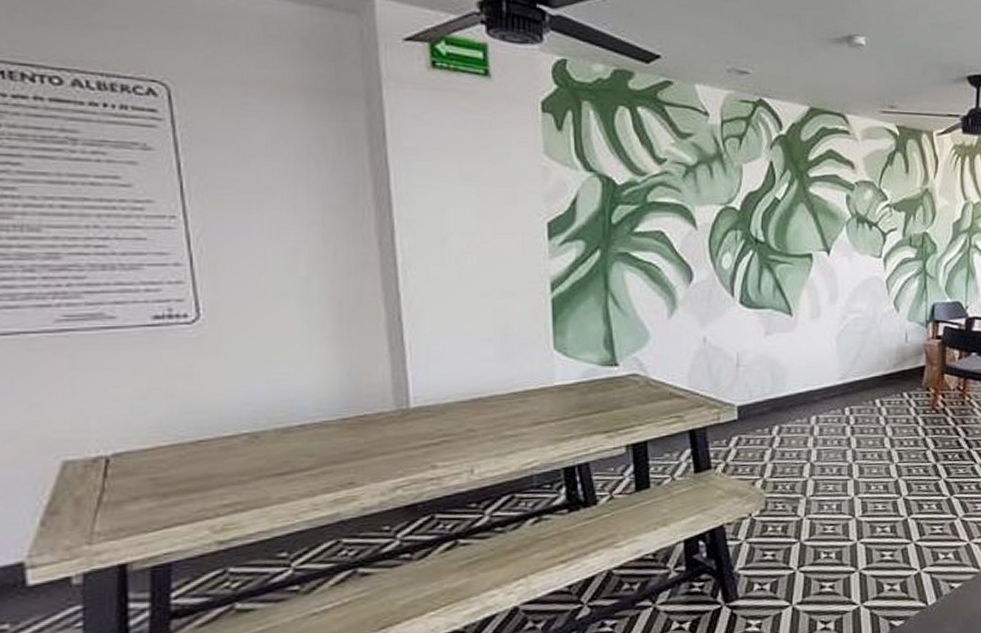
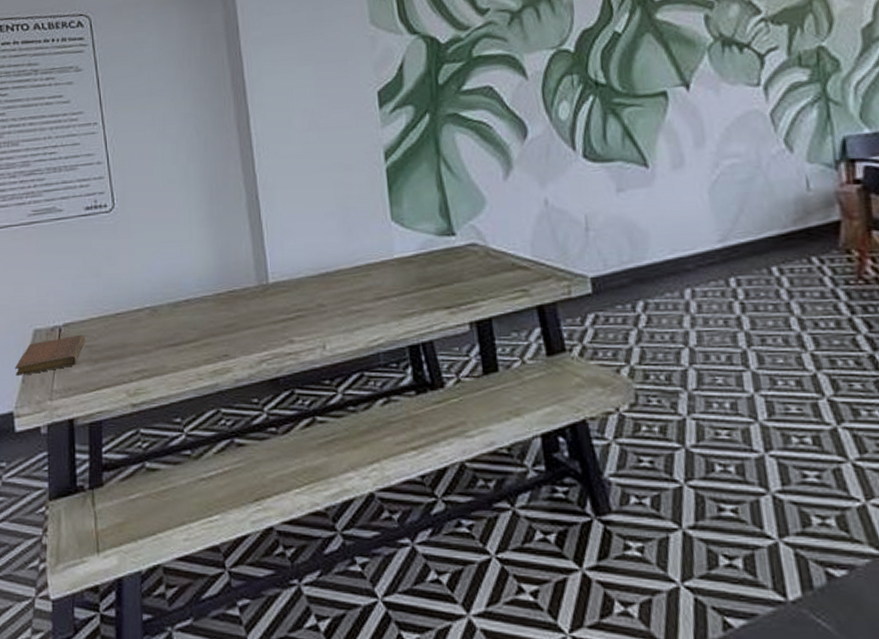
notebook: none [28,465,148,519] -> present [15,334,85,377]

